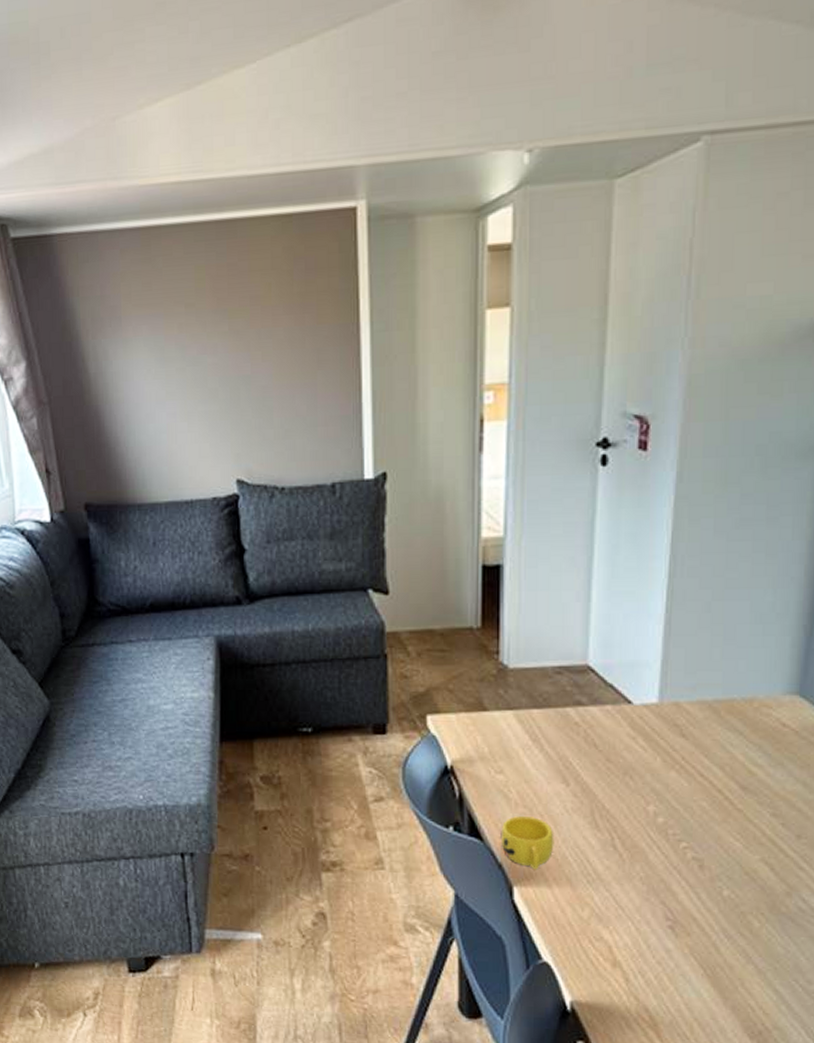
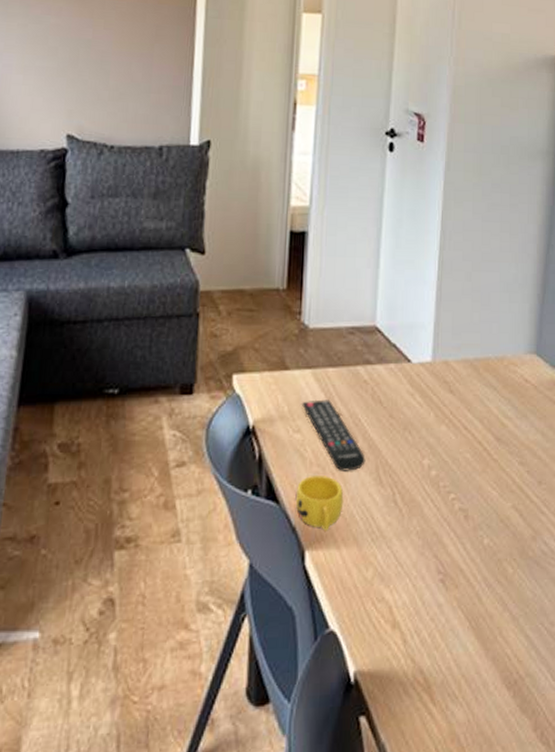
remote control: none [504,741,579,814] -> present [302,399,366,471]

